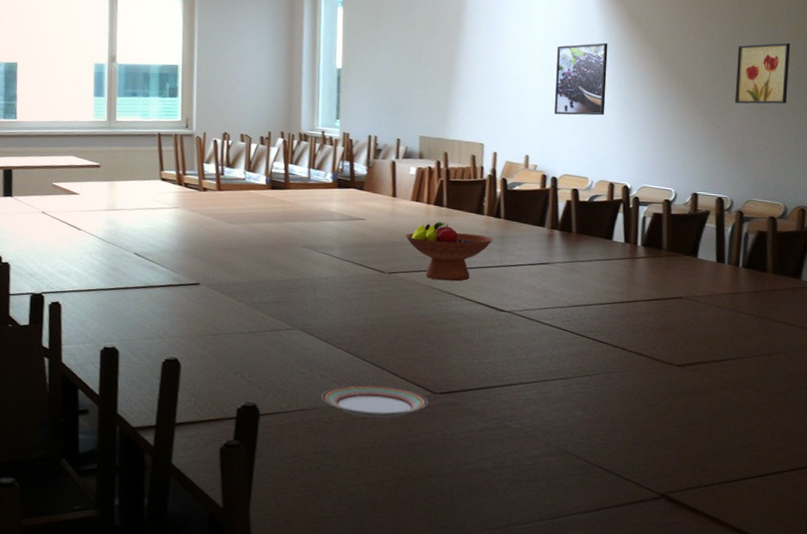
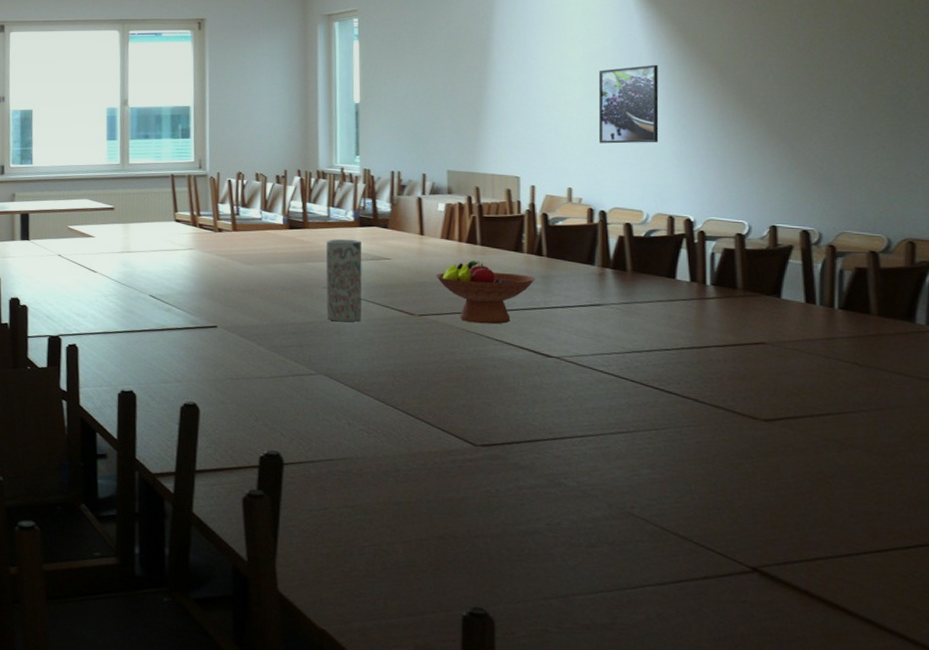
vase: none [304,200,339,279] -> present [326,239,362,322]
plate: present [321,384,428,418] -> none [349,434,469,471]
wall art: present [735,42,791,104] -> none [815,55,883,126]

